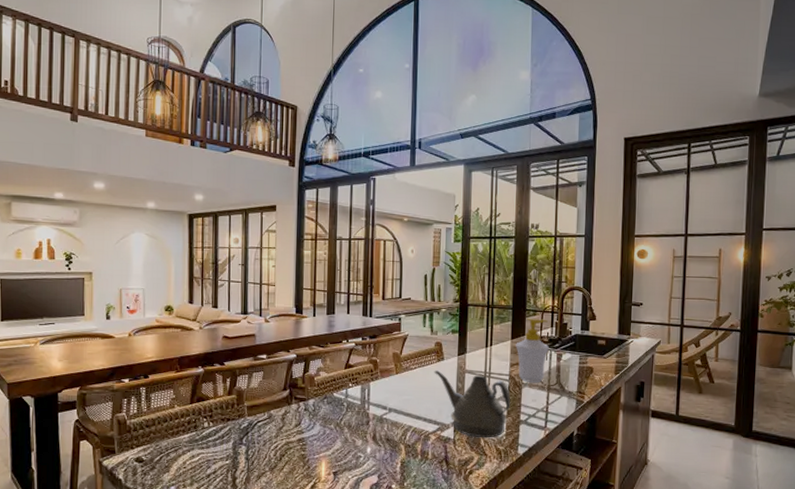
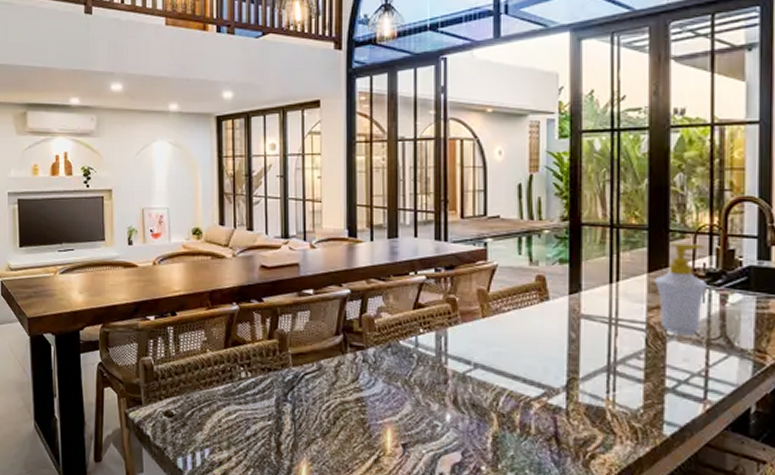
teapot: present [434,370,511,438] -> none [535,314,650,411]

